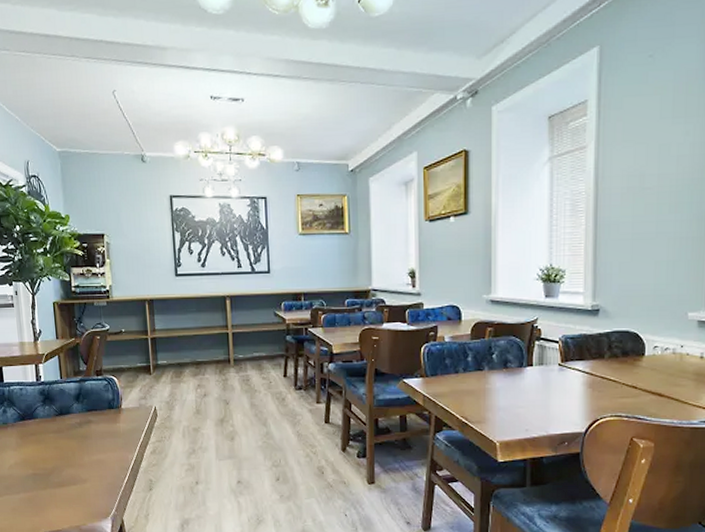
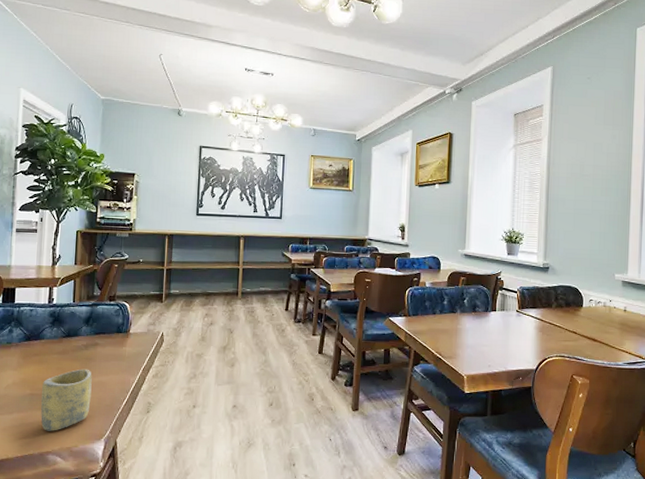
cup: none [43,447,93,510] -> present [40,369,92,431]

